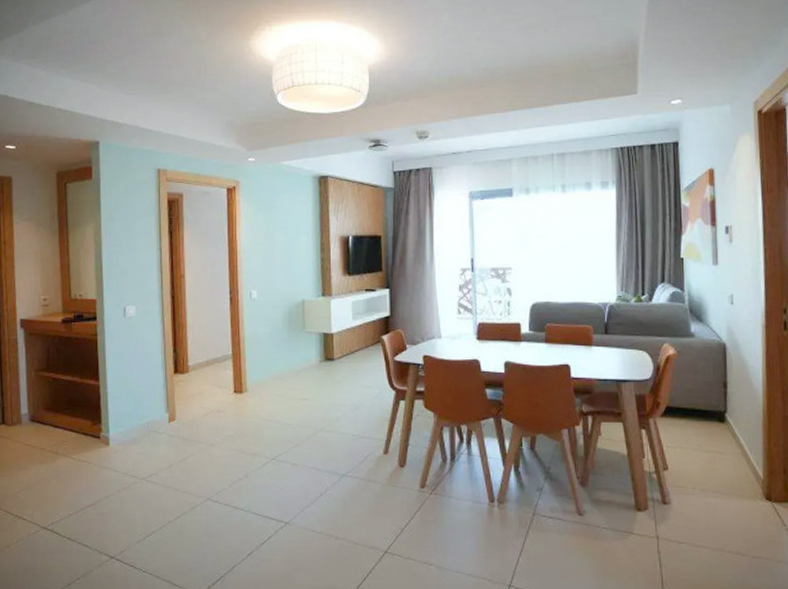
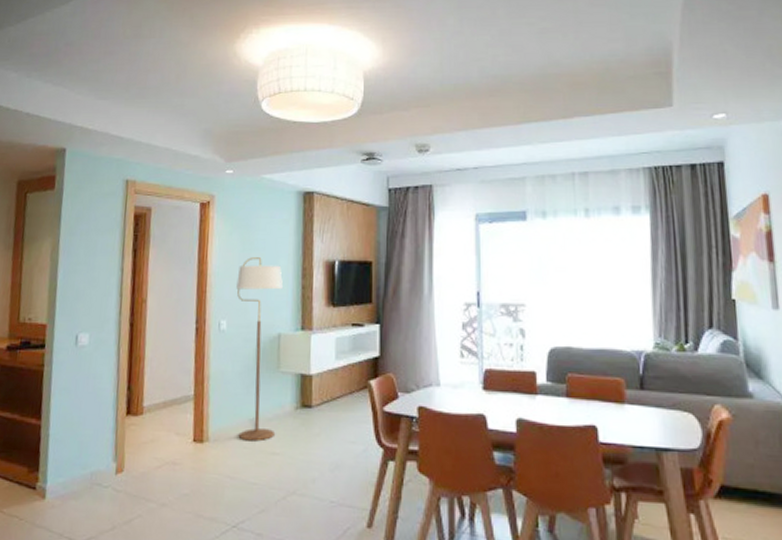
floor lamp: none [264,235,304,390] -> present [236,257,283,442]

